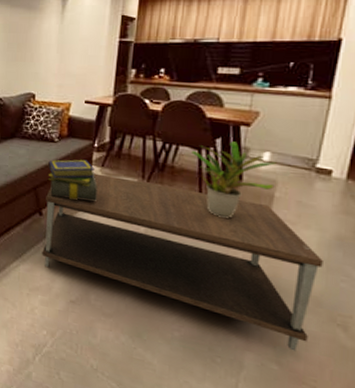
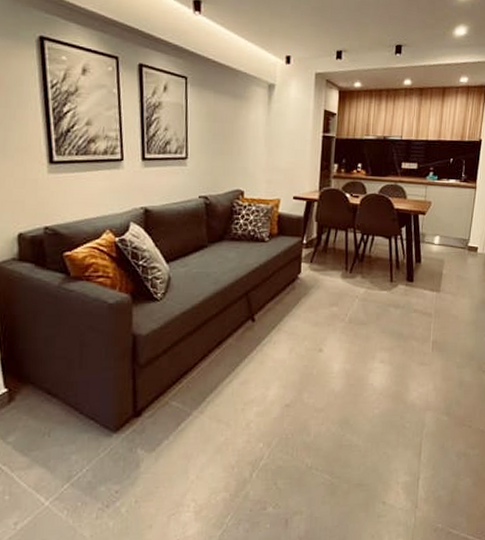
coffee table: present [42,173,323,352] -> none [255,270,474,401]
stack of books: present [48,159,98,201] -> none [259,257,307,301]
potted plant: present [191,141,277,218] -> none [384,229,444,298]

